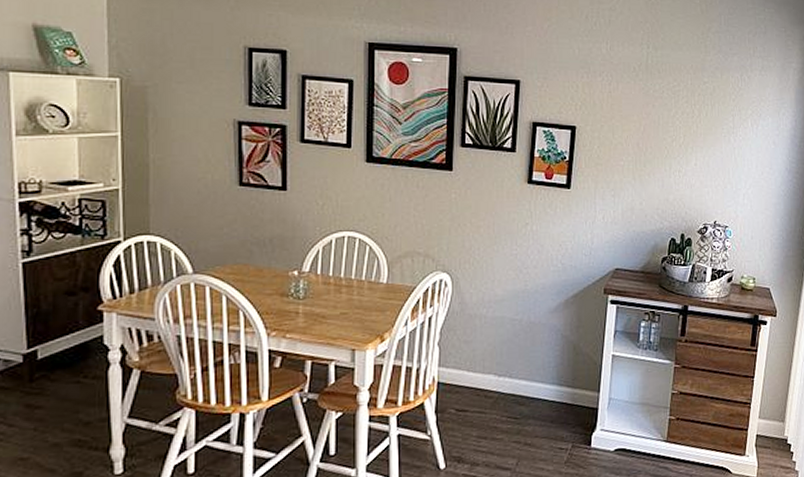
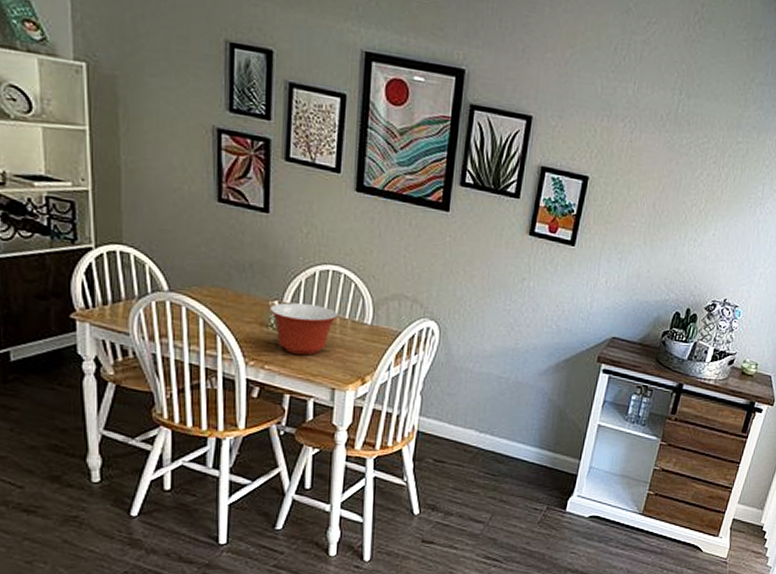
mixing bowl: none [289,270,355,321] -> present [269,302,339,356]

